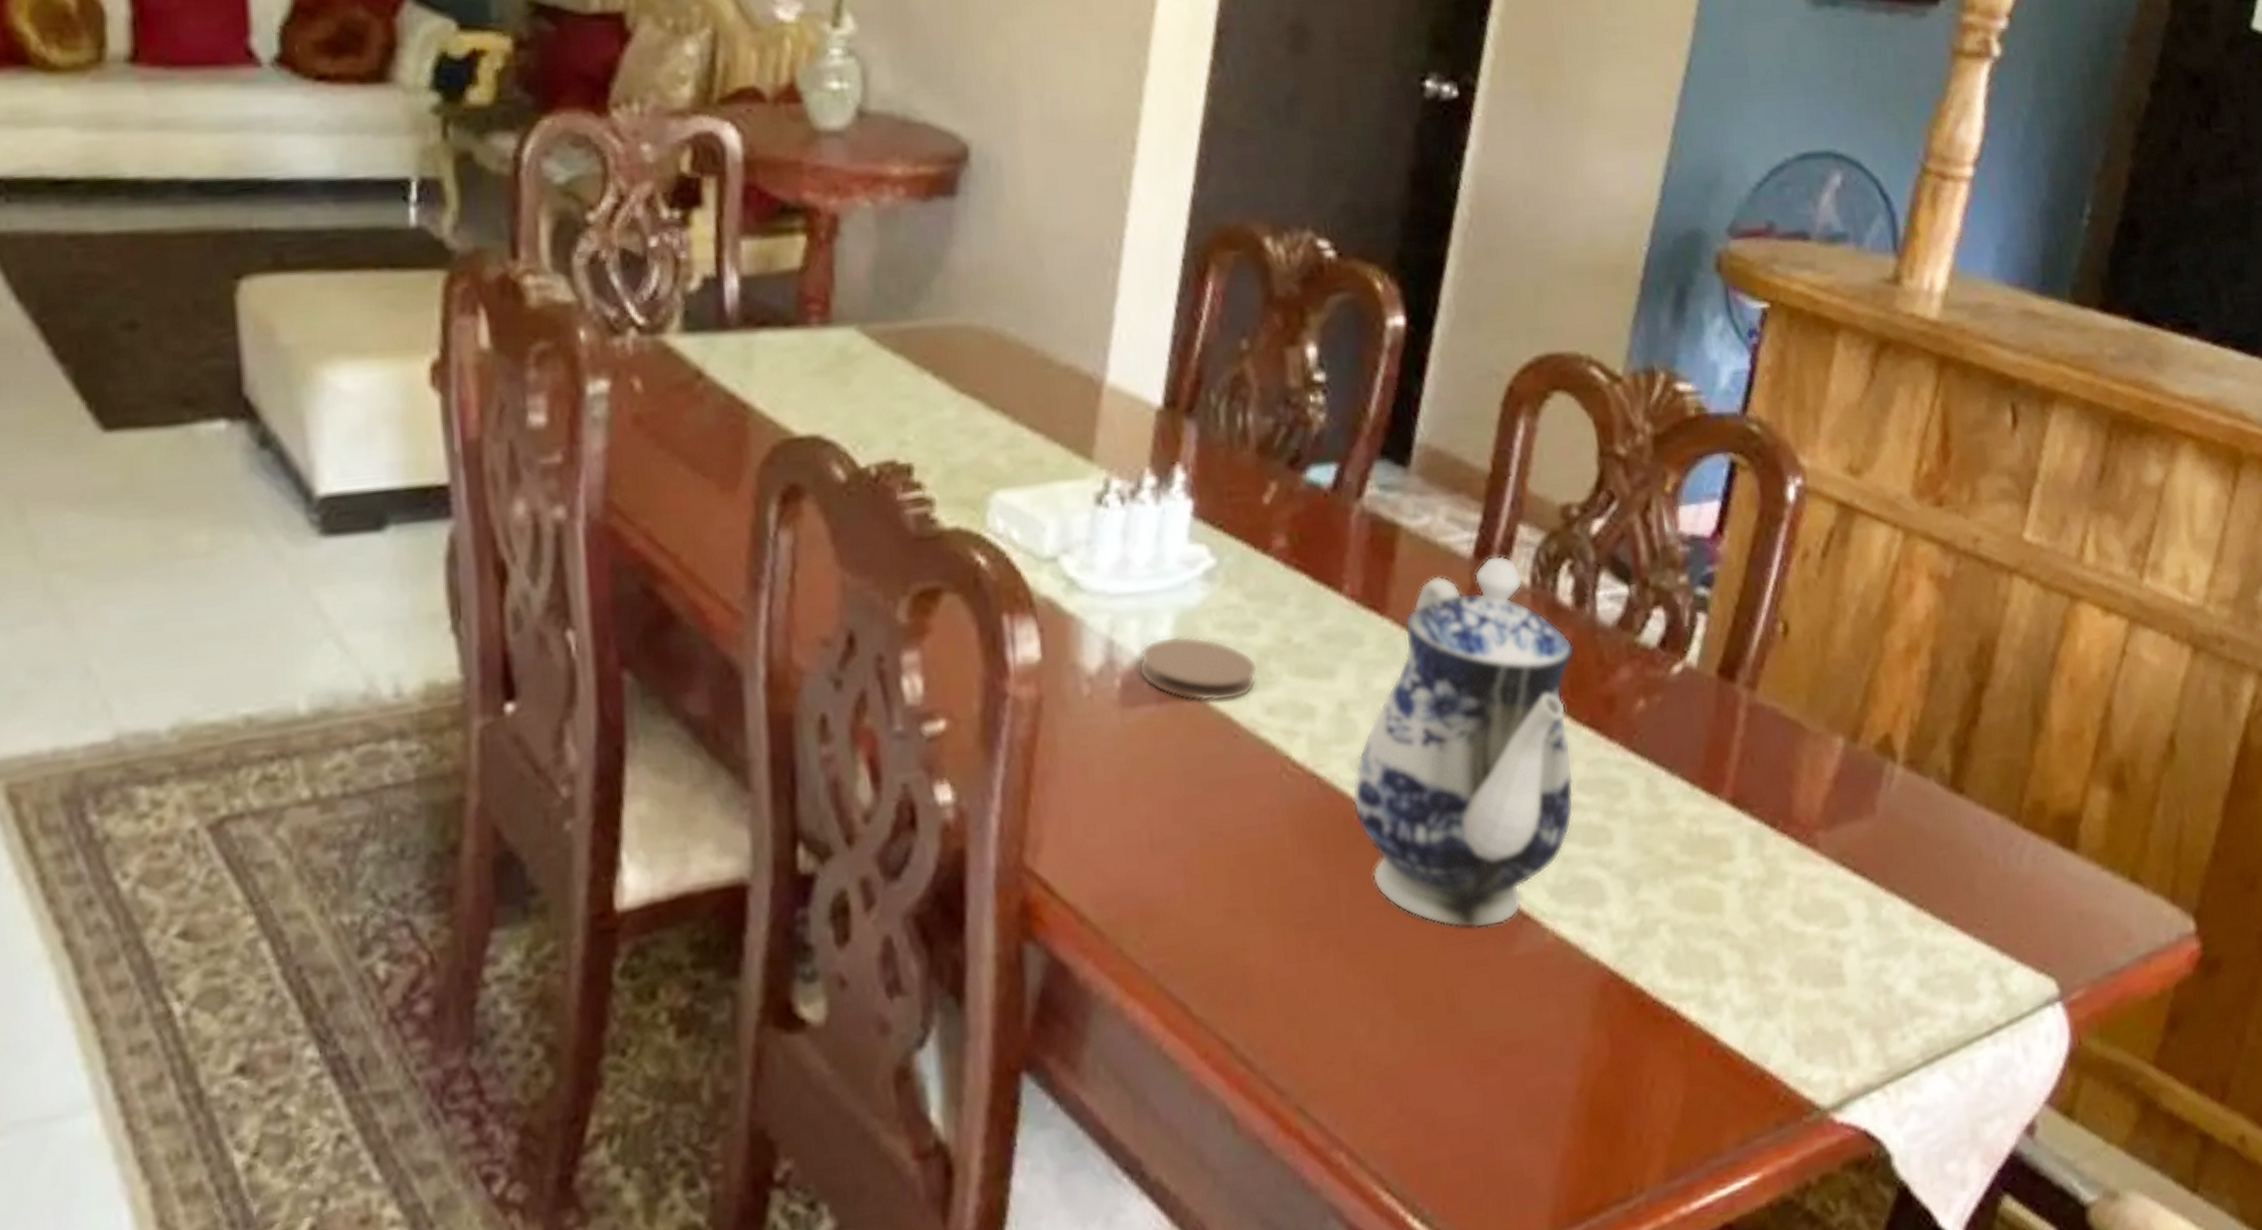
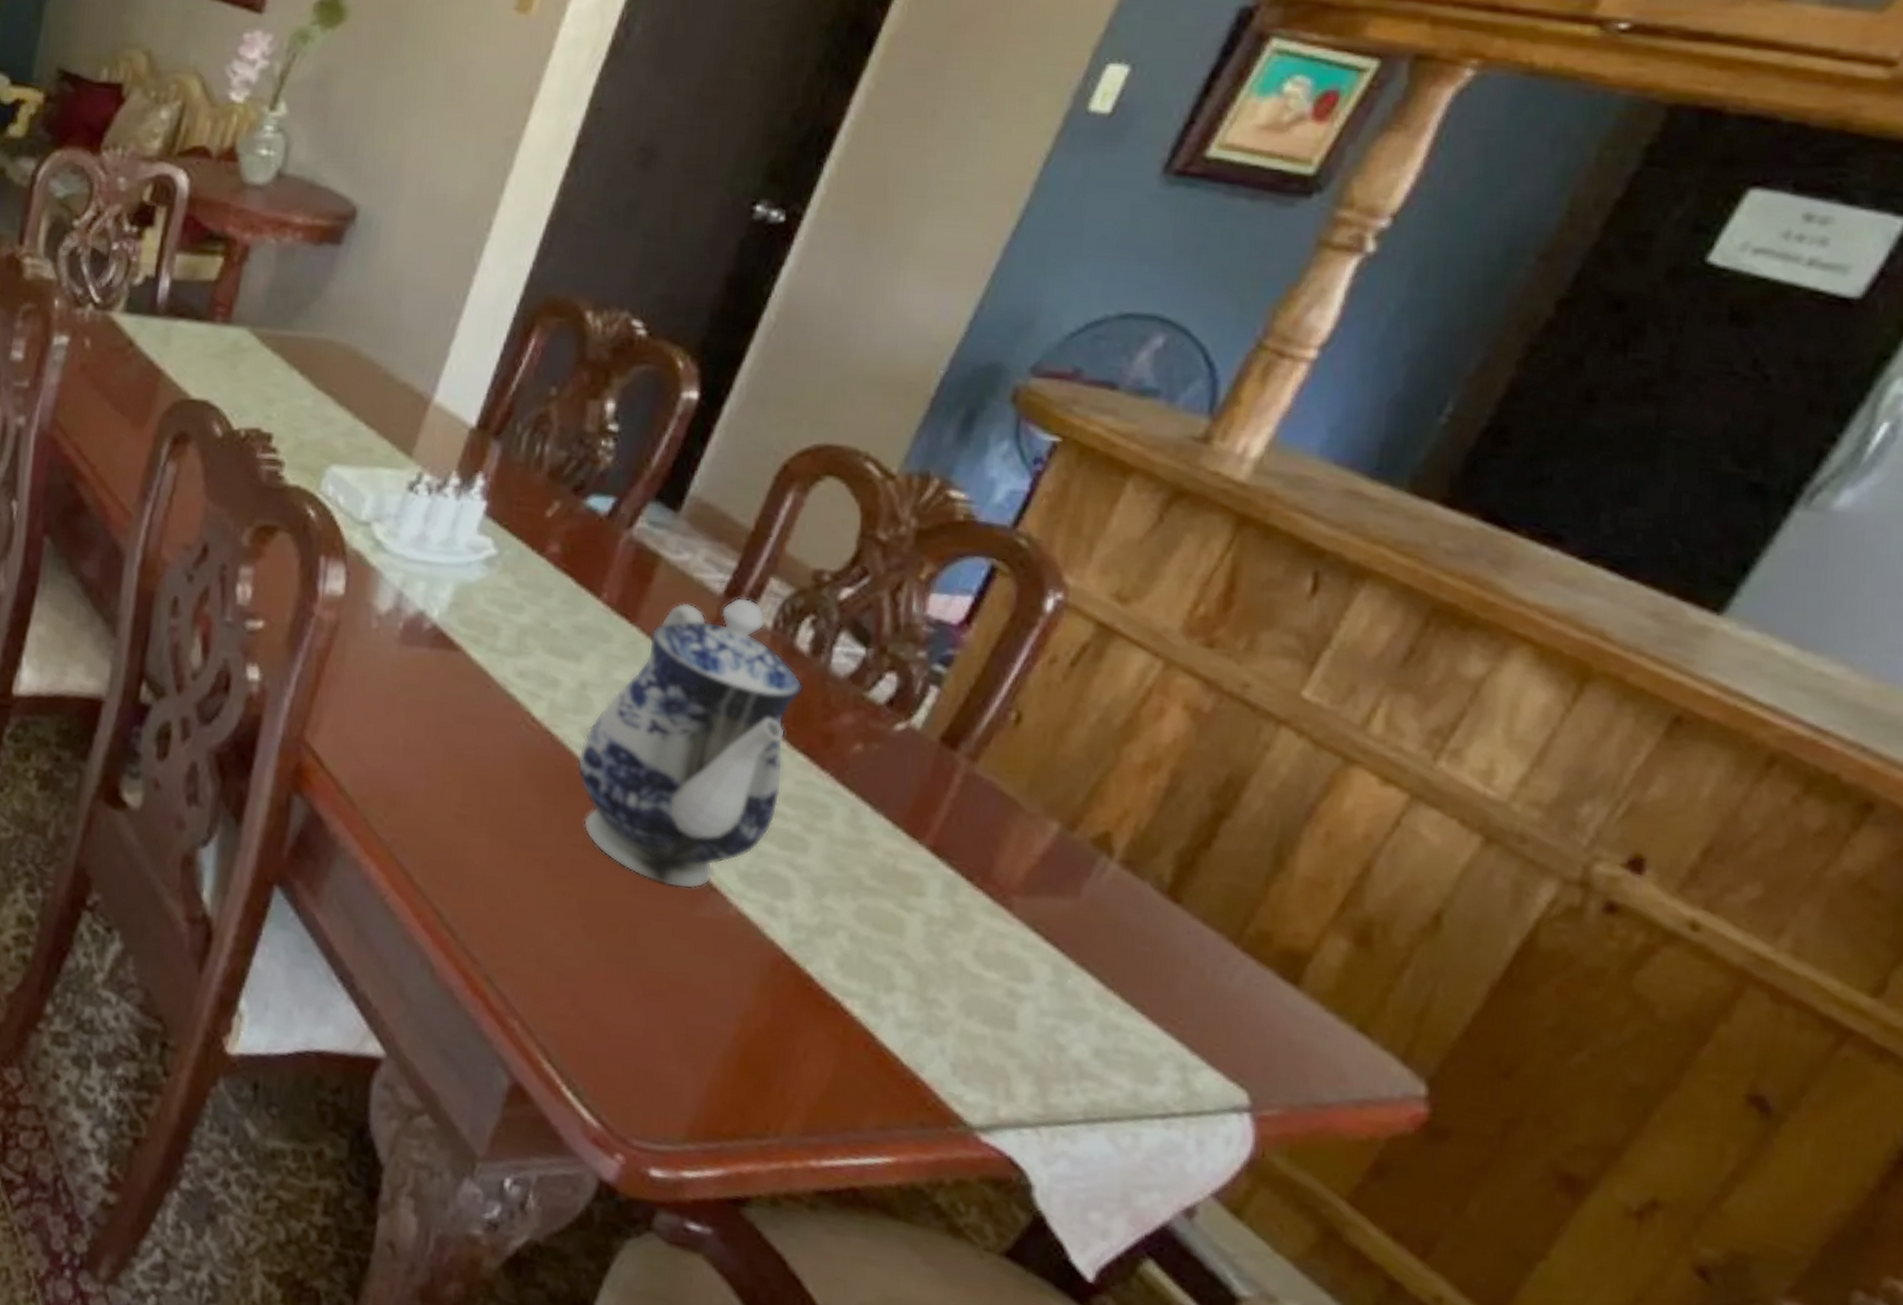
coaster: present [1138,636,1258,702] -> none [418,600,517,660]

